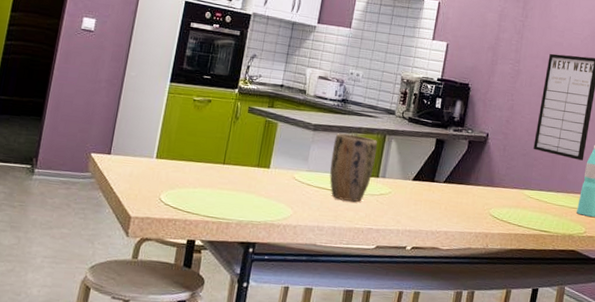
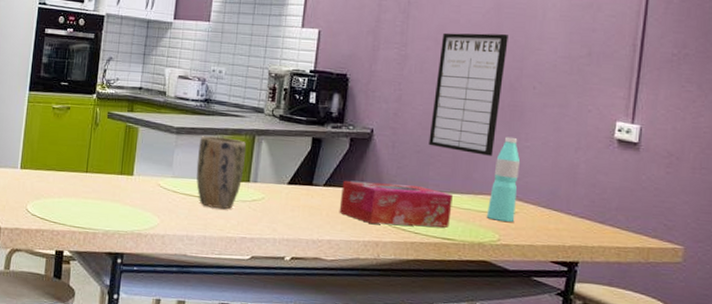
tissue box: none [456,178,550,221] -> present [339,180,453,228]

